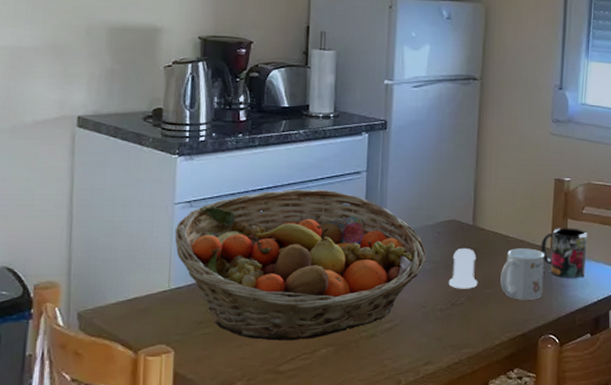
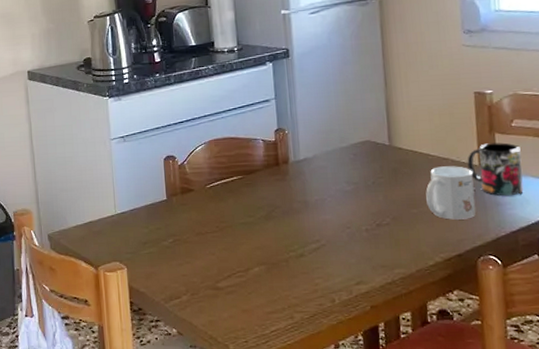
fruit basket: present [174,189,427,341] -> none [114,119,346,260]
salt shaker: present [448,249,478,289] -> none [370,169,403,210]

